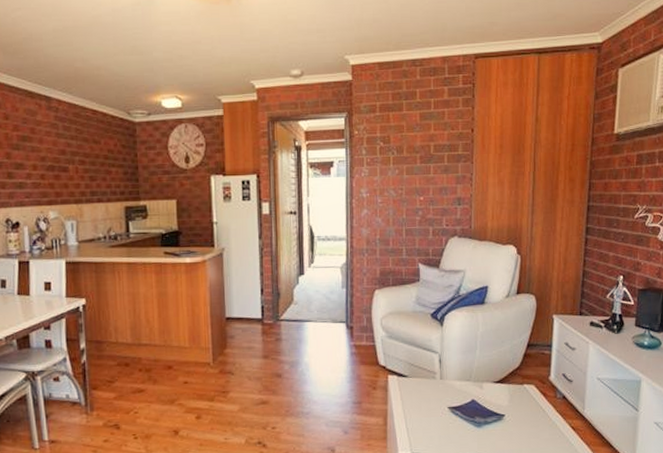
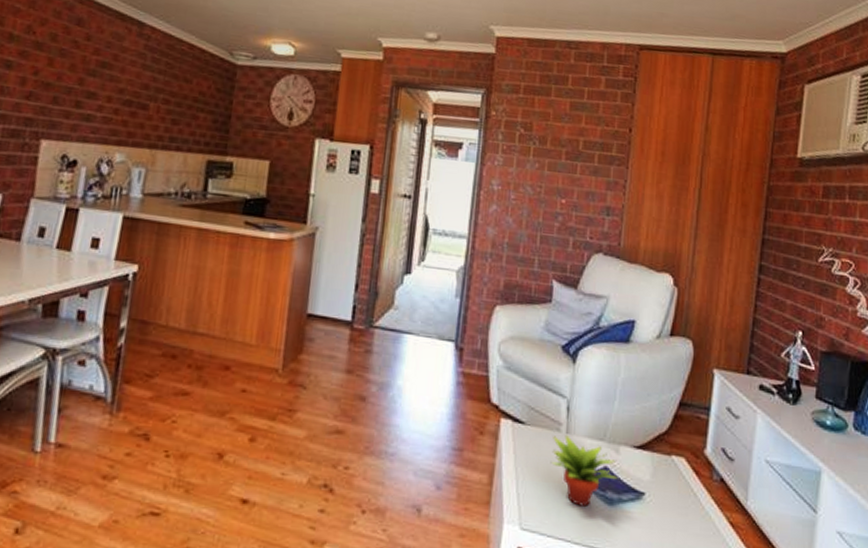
succulent plant: none [430,380,483,431] -> present [550,434,618,507]

